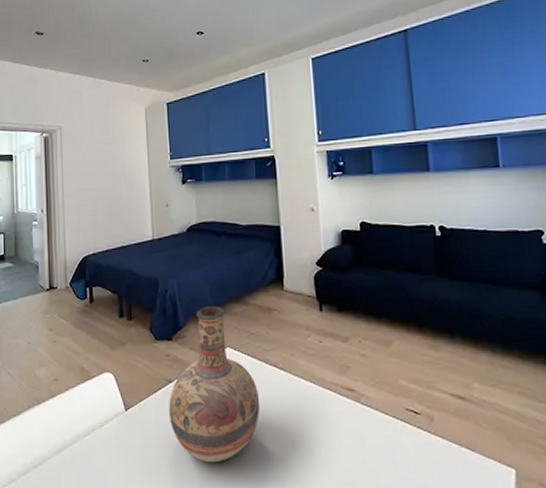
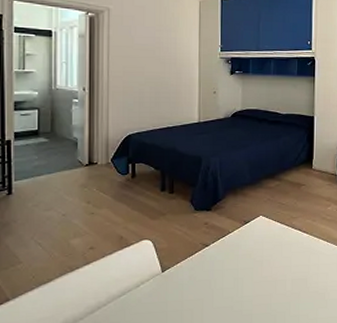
vase: present [169,305,261,463] -> none [204,181,285,310]

